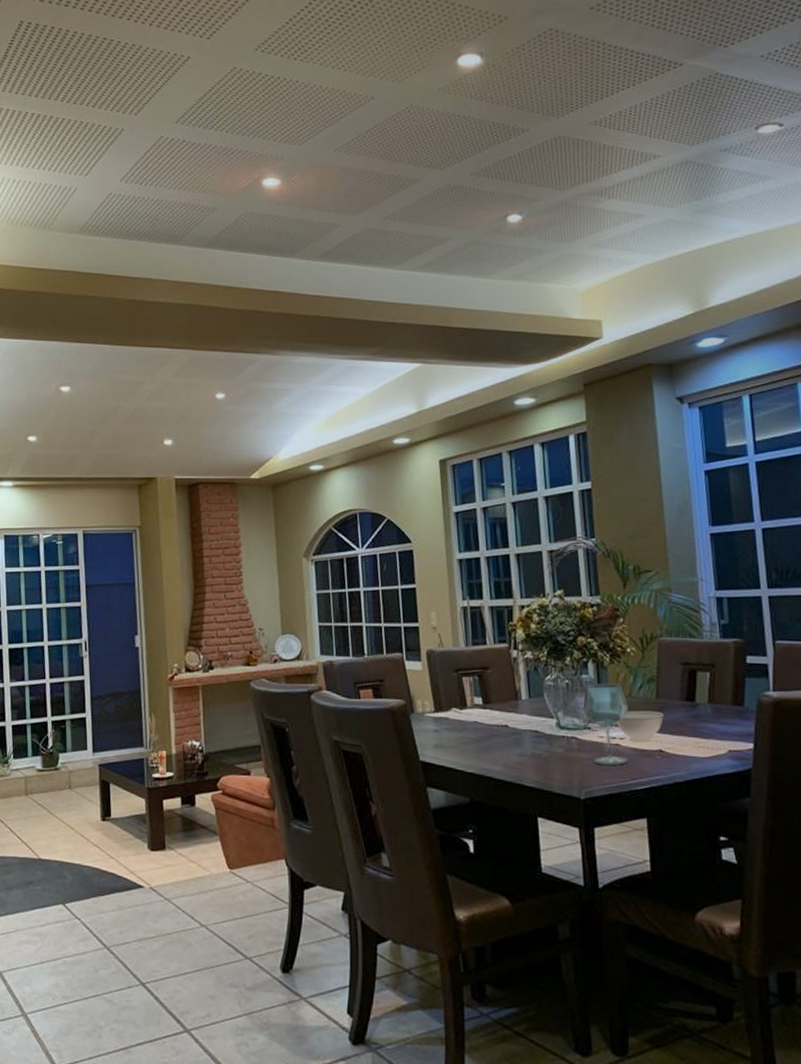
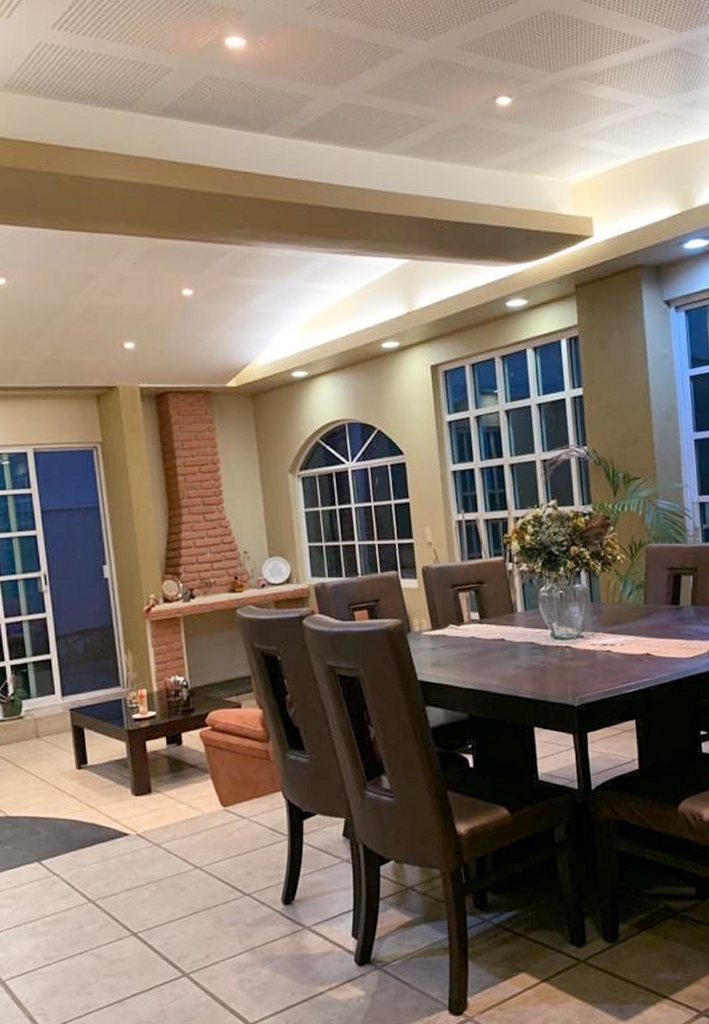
wine glass: present [582,683,629,766] -> none [576,591,620,672]
bowl: present [616,710,664,743] -> none [607,616,651,648]

